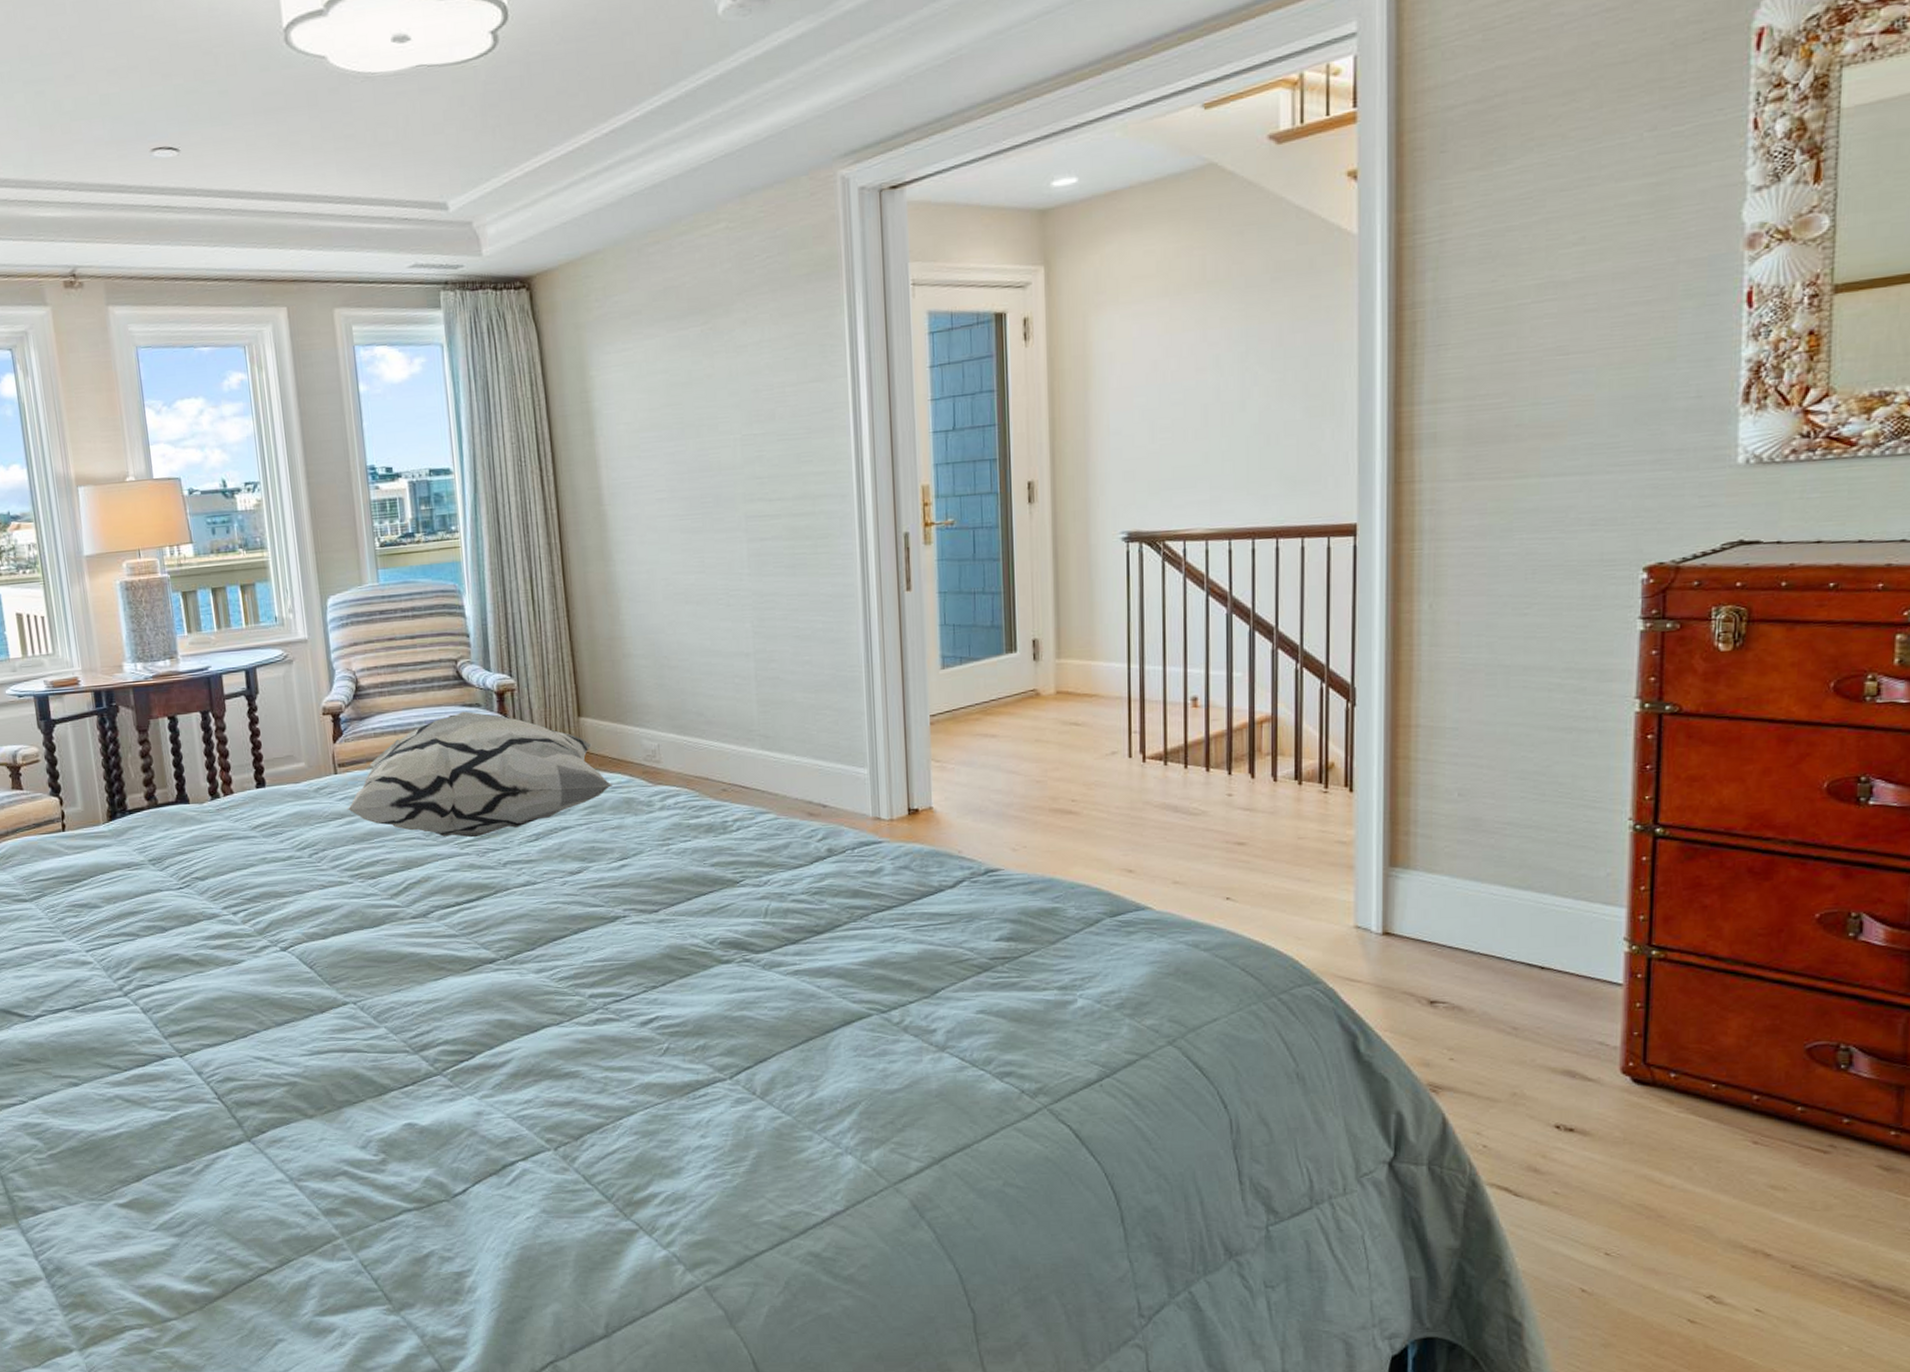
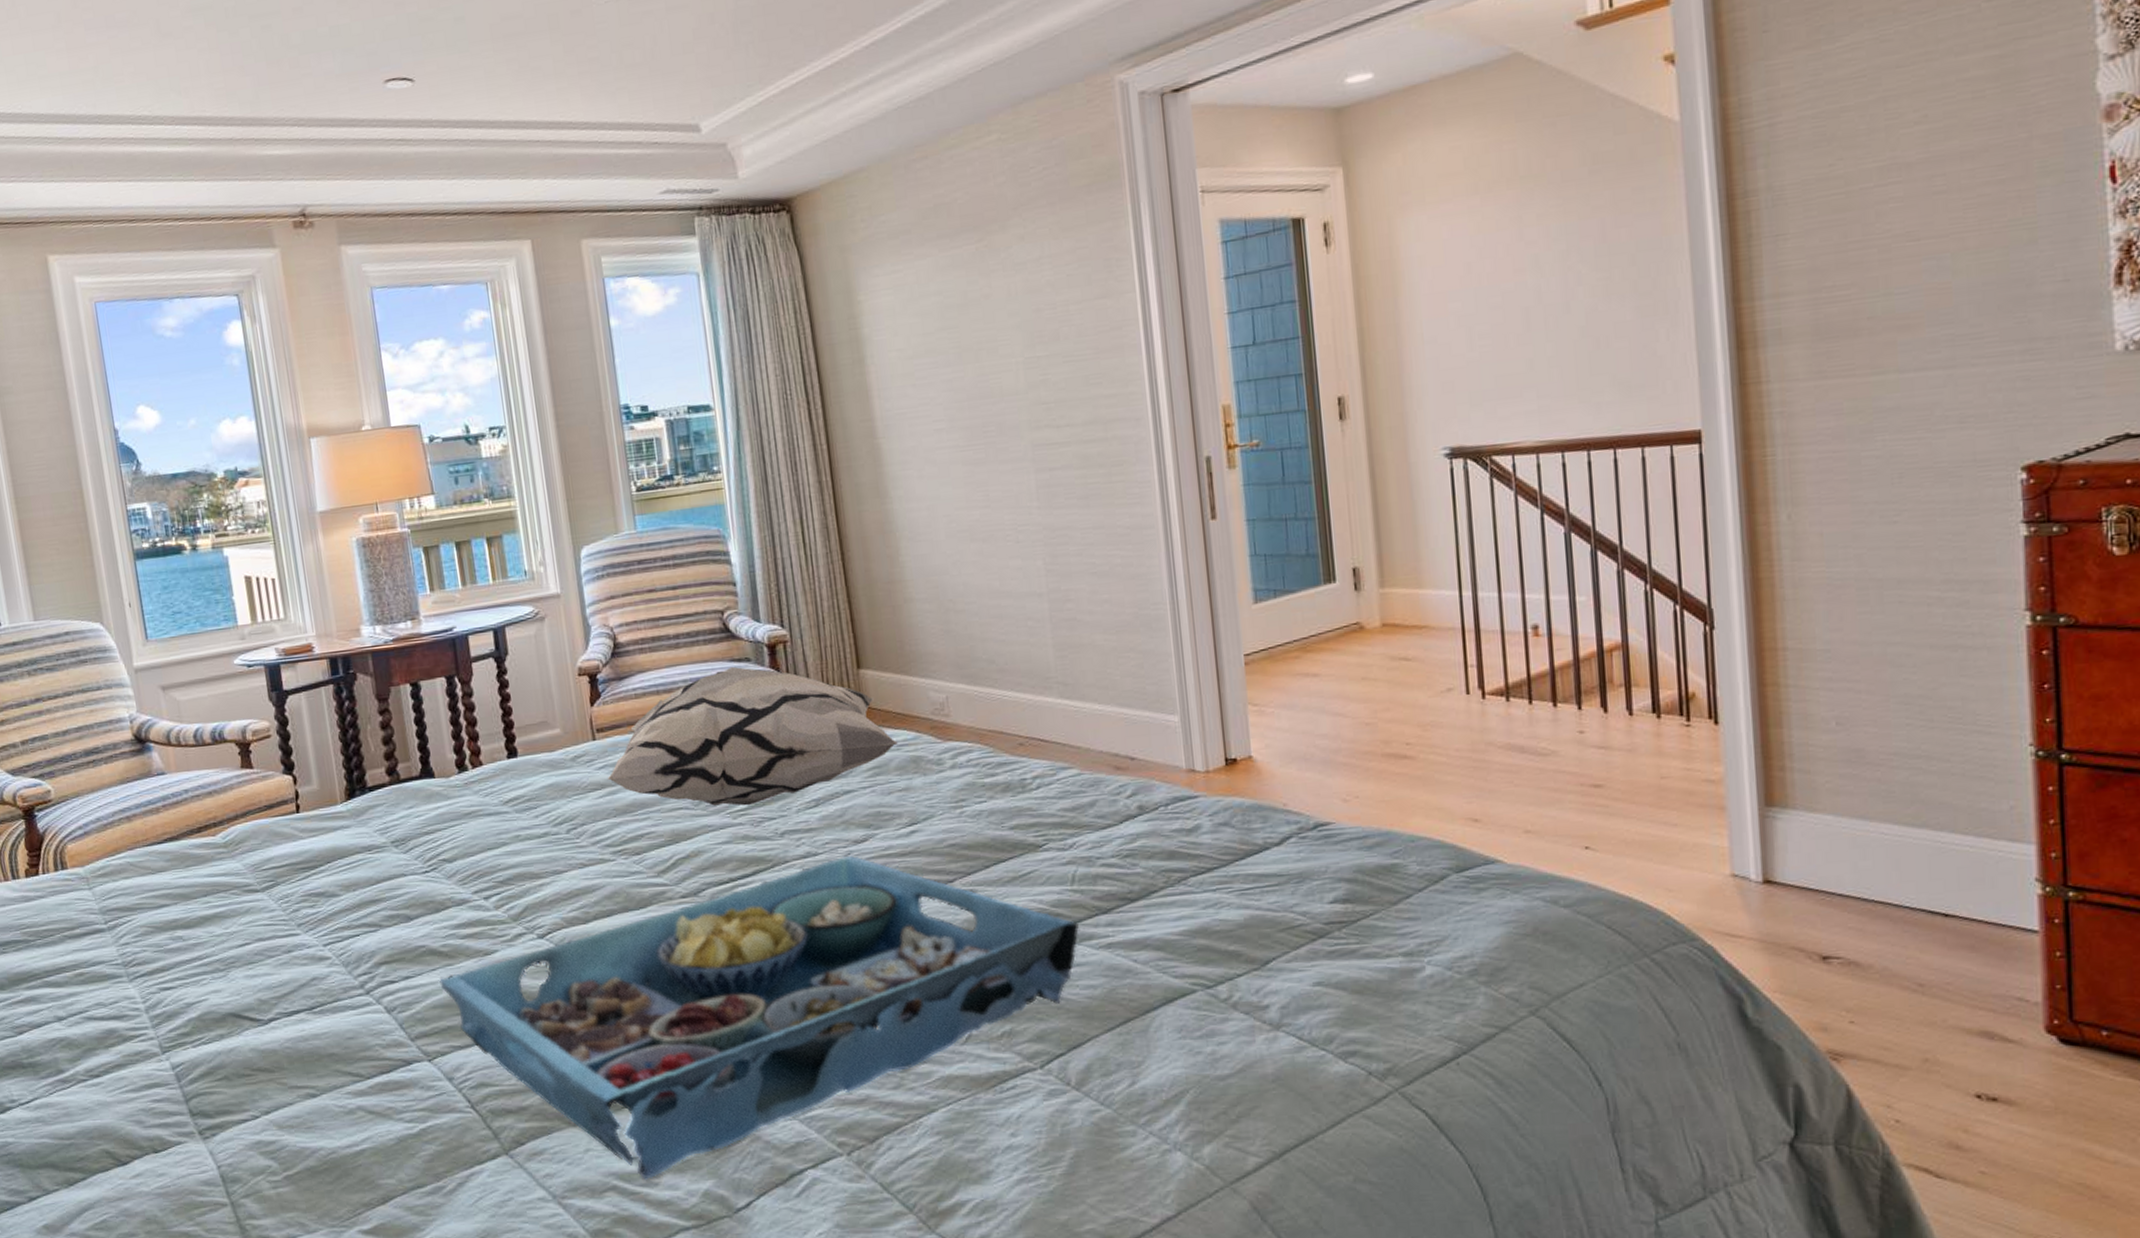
serving tray: none [191,884,770,1166] -> present [439,855,1080,1180]

